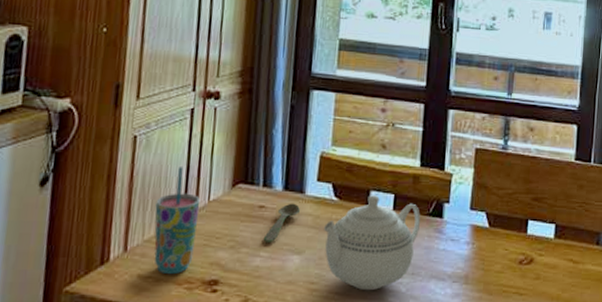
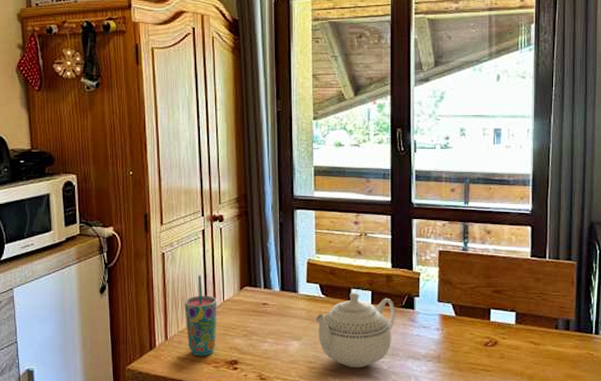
spoon: present [263,203,300,242] -> none [268,300,295,331]

